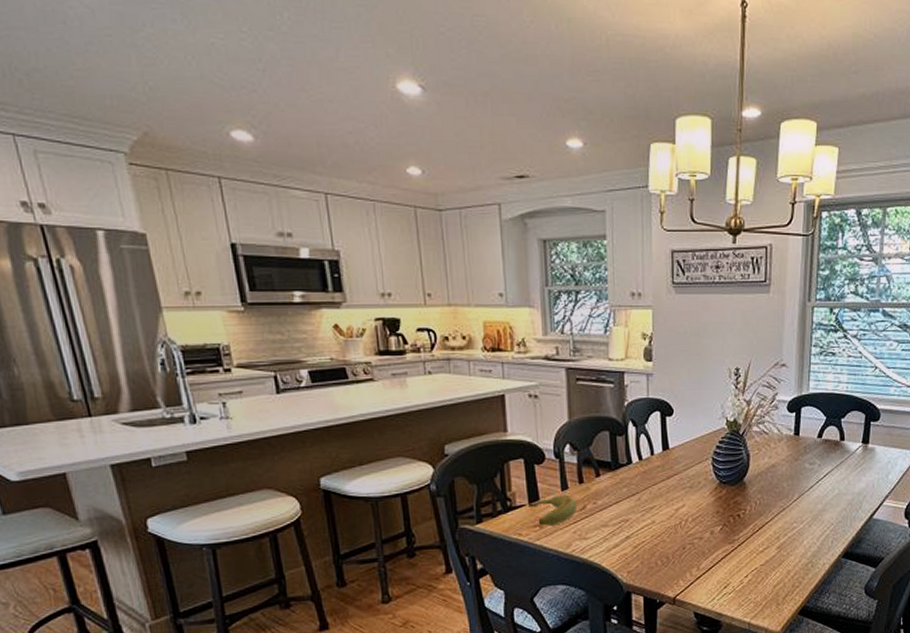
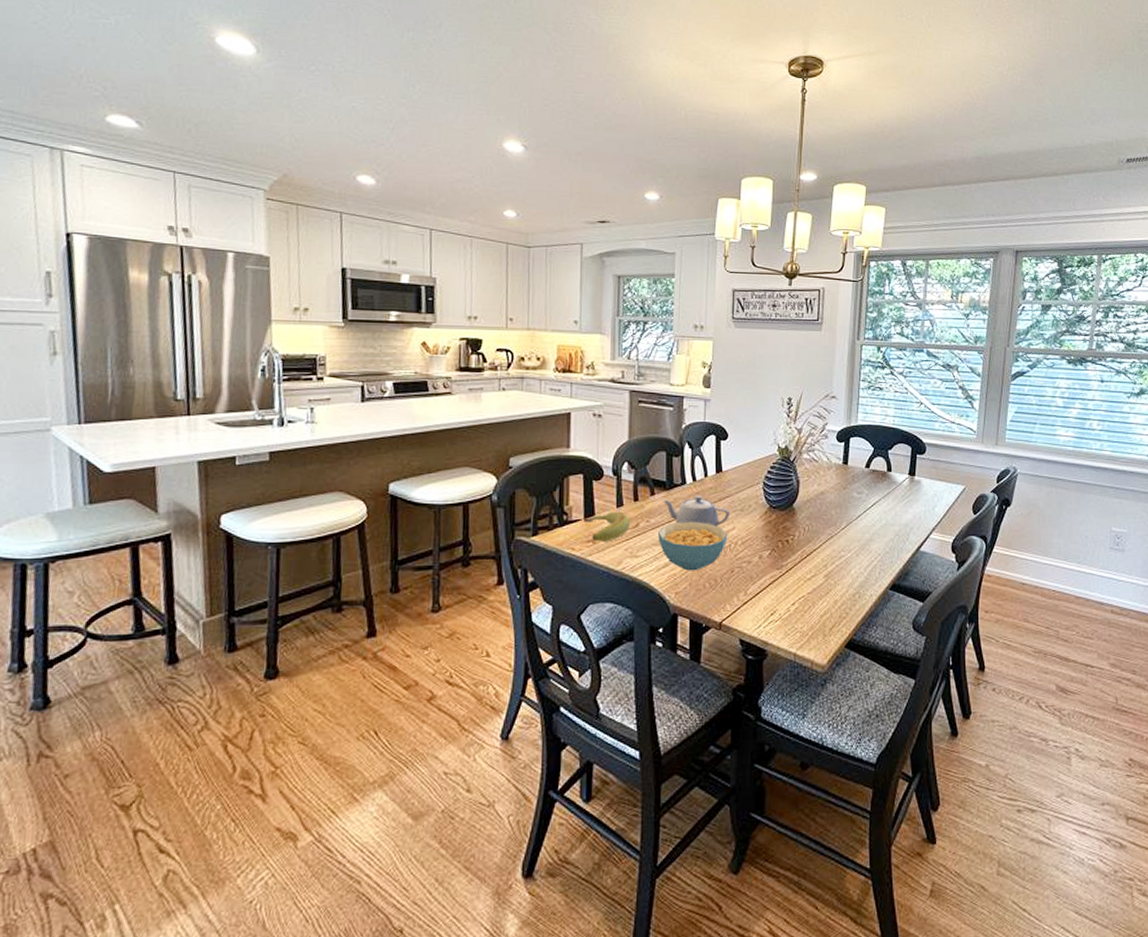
cereal bowl: none [605,500,678,550] -> present [657,521,728,571]
teapot: none [608,474,679,505] -> present [662,495,730,527]

